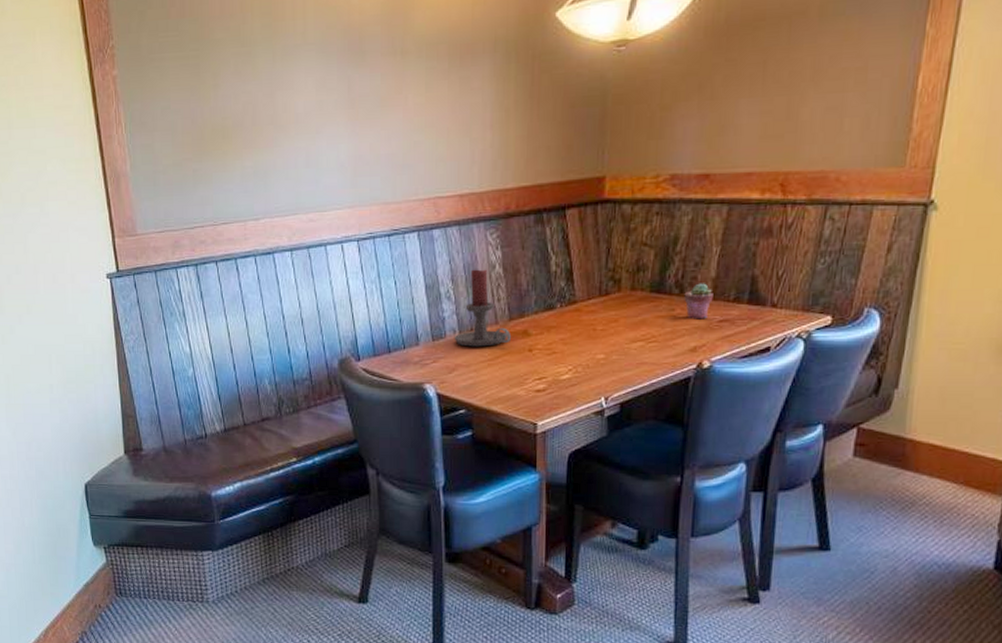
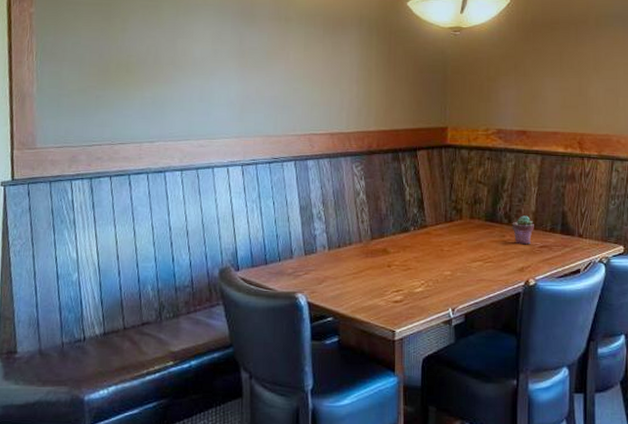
candle holder: present [454,269,511,347] -> none [323,195,372,262]

